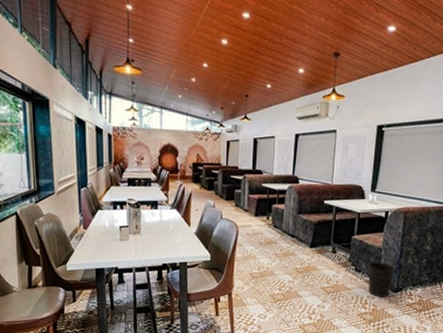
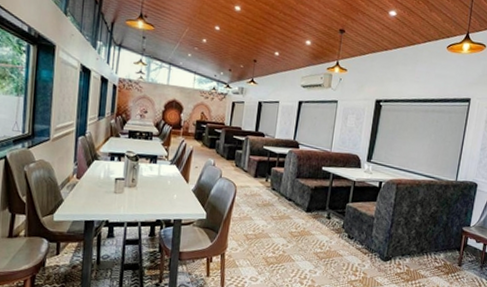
wastebasket: present [368,261,396,298] -> none [359,229,386,266]

